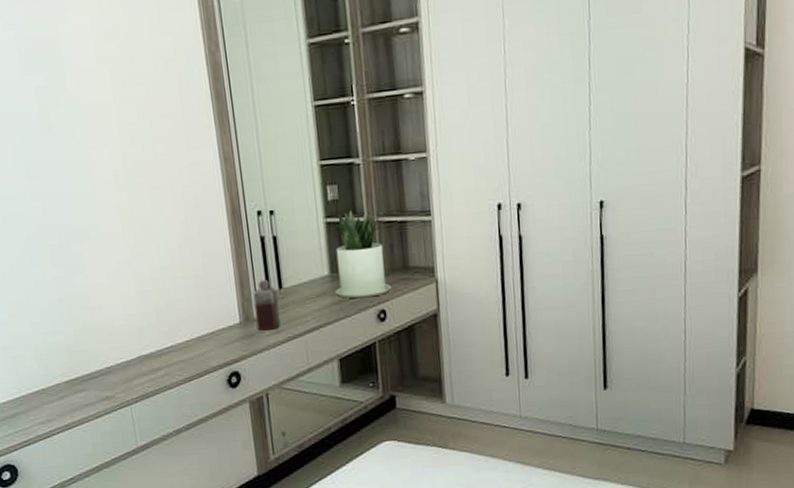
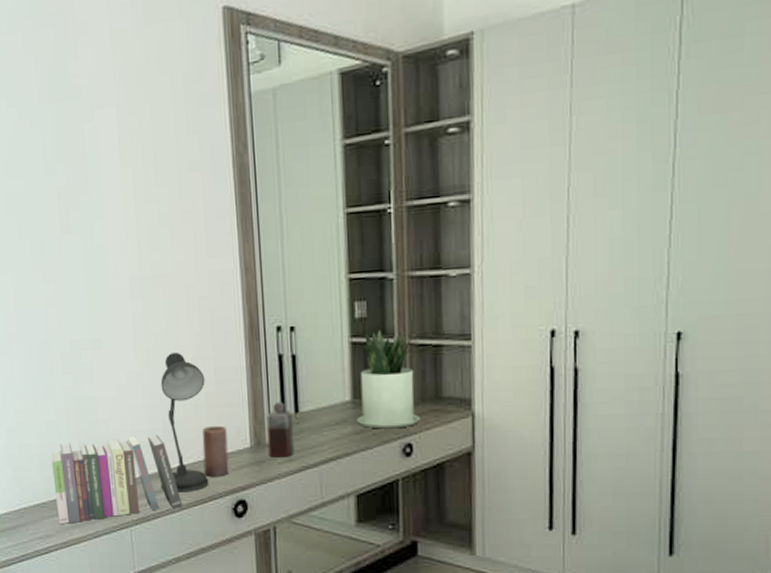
books: none [46,317,180,408] -> present [51,434,183,524]
desk lamp: none [150,238,203,369] -> present [160,351,209,493]
candle: none [194,305,221,353] -> present [202,425,229,476]

